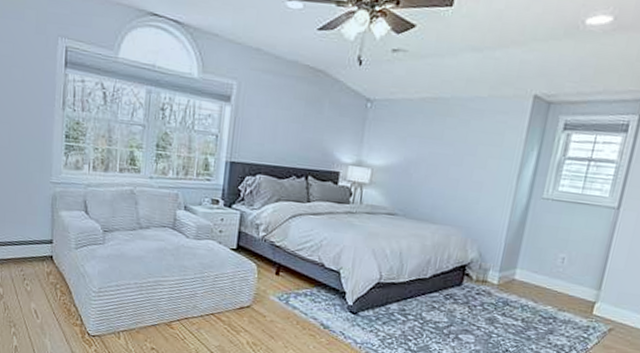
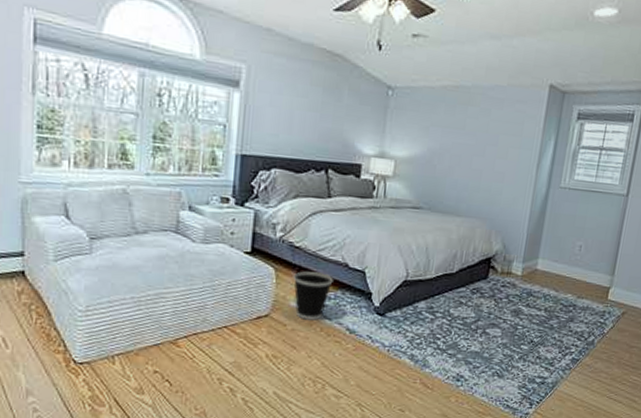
wastebasket: none [273,268,310,314] -> present [293,271,334,320]

